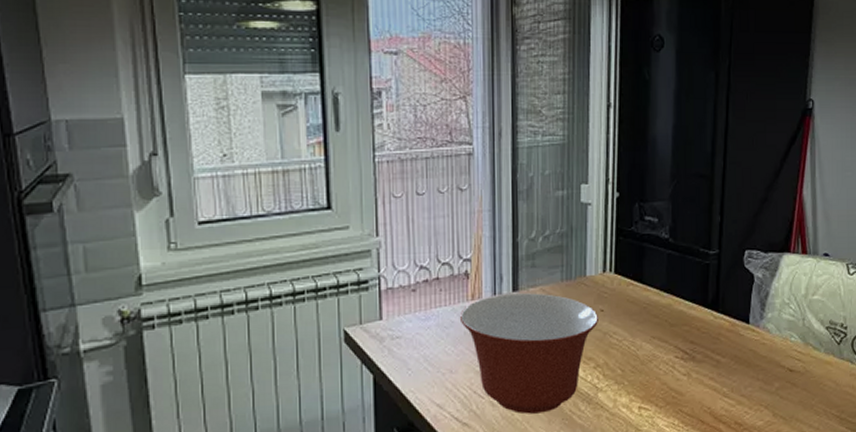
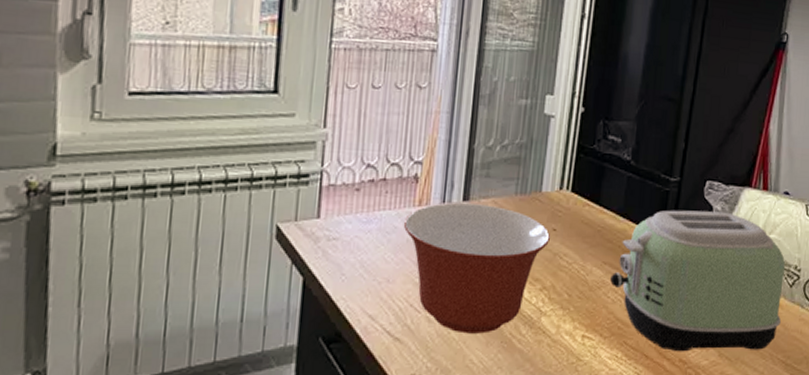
toaster: none [660,278,831,416] -> present [610,210,785,352]

